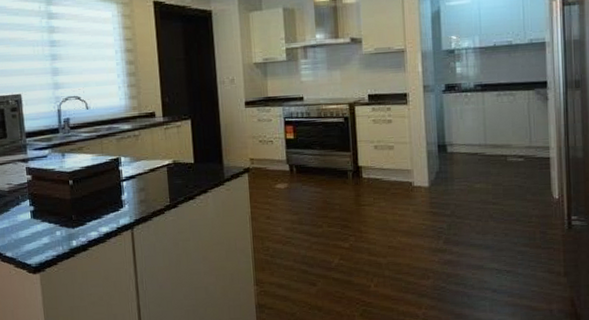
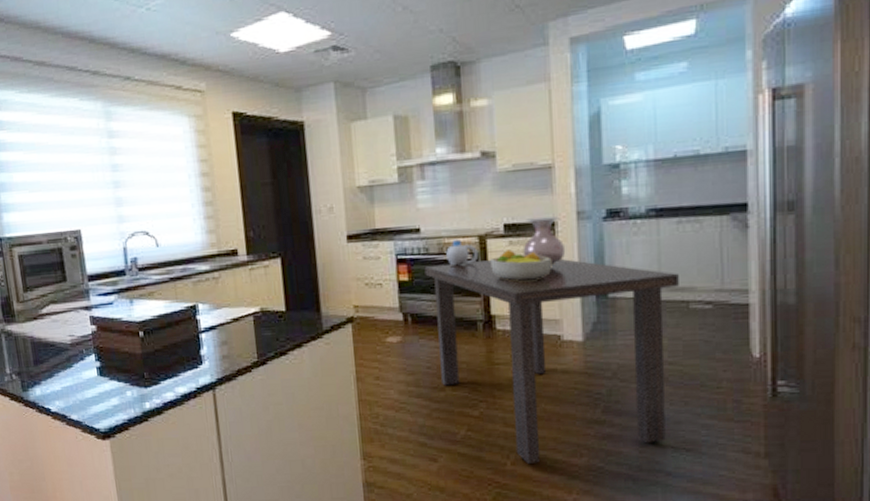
dining table: none [306,122,499,285] -> present [424,259,679,464]
pitcher: none [324,105,349,127] -> present [446,238,479,266]
fruit bowl: none [358,114,405,139] -> present [490,249,552,281]
vase: none [383,89,415,129] -> present [523,216,566,268]

